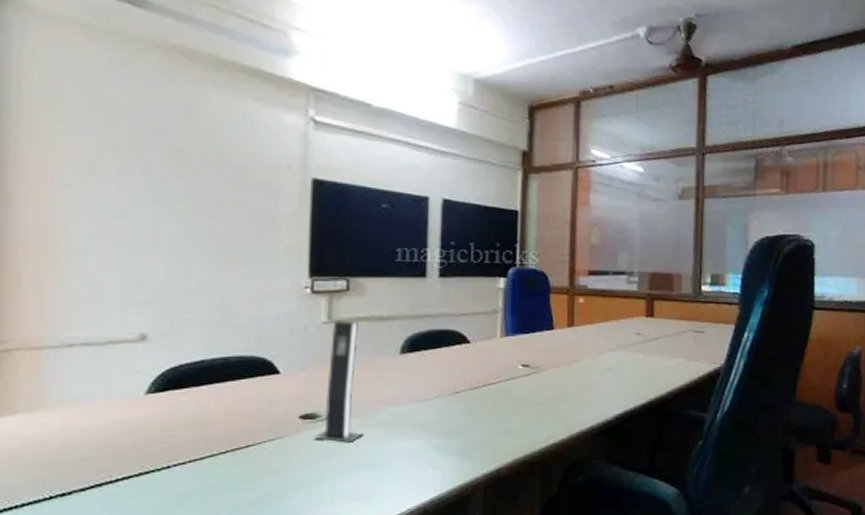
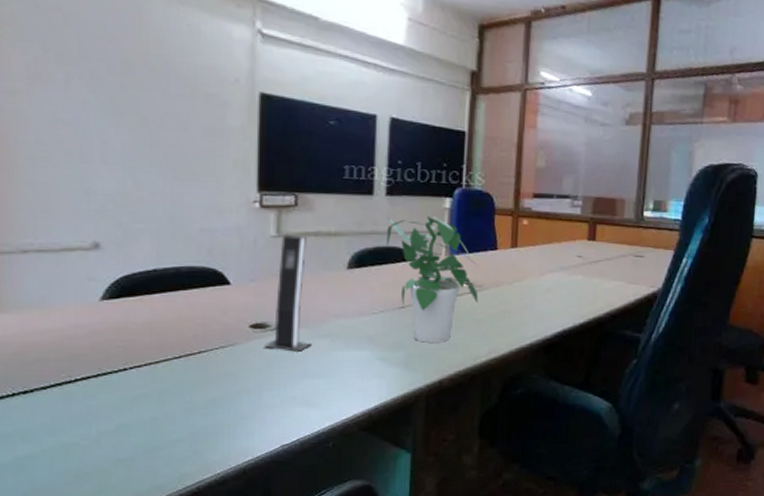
potted plant: none [439,298,536,429] -> present [386,217,479,343]

